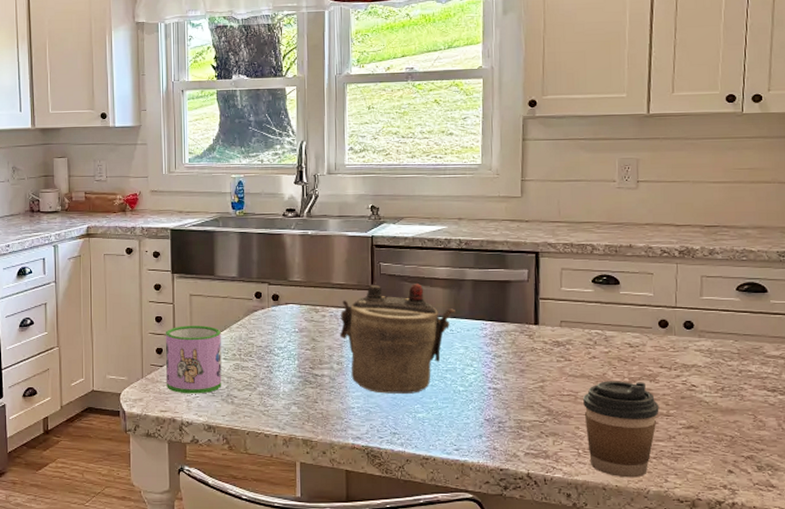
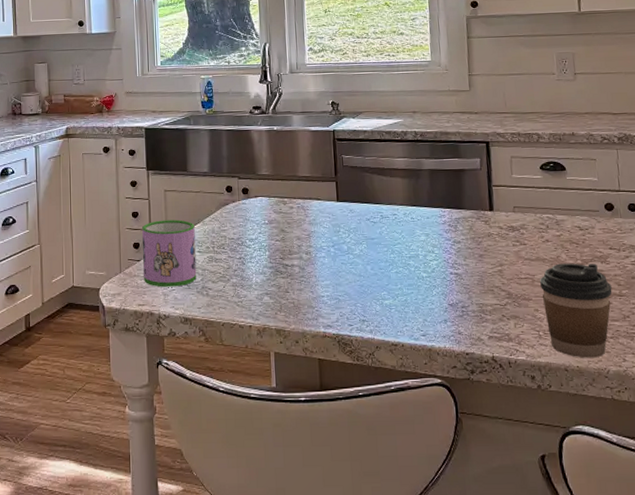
teapot: present [339,284,457,394] -> none [307,174,416,282]

